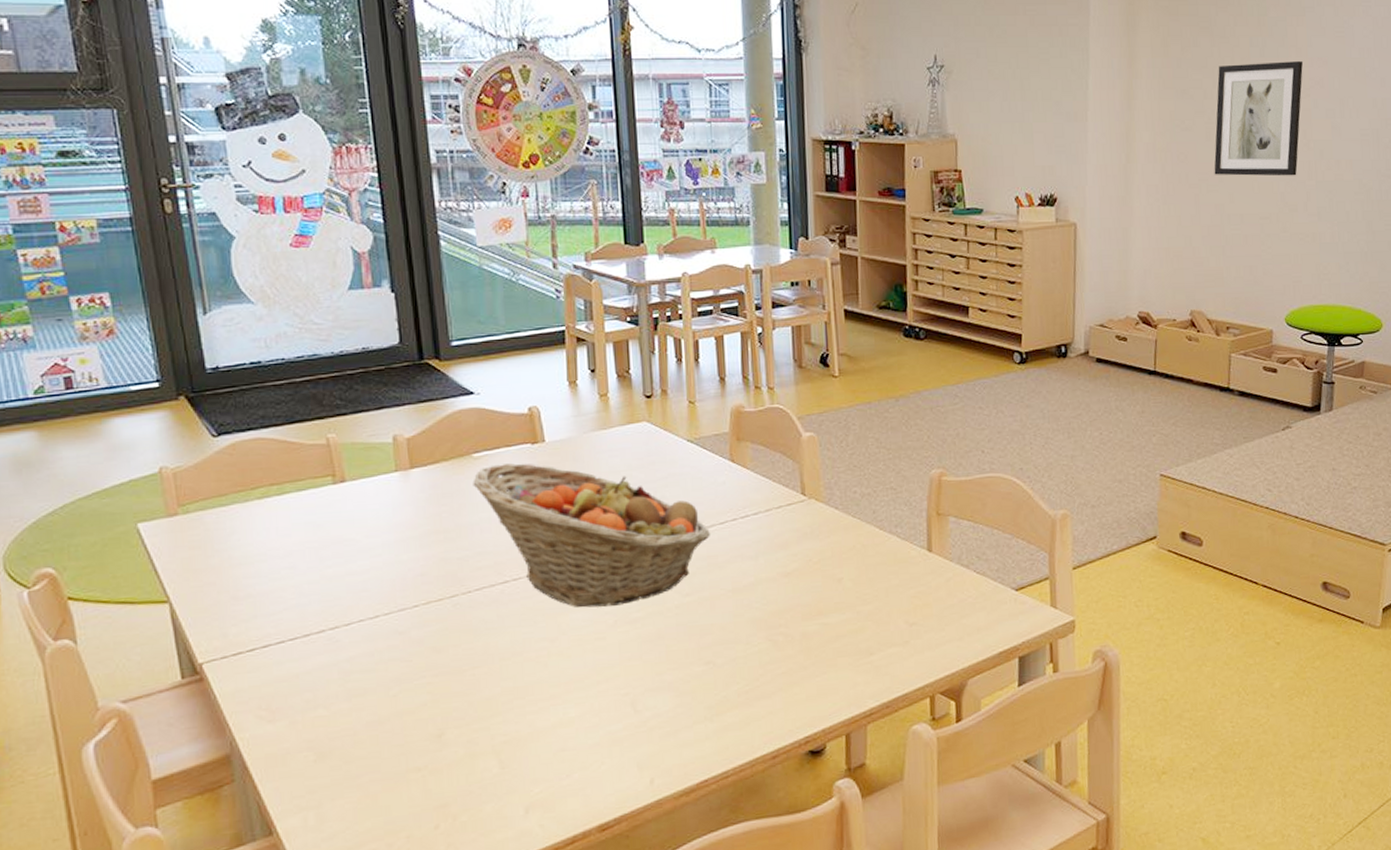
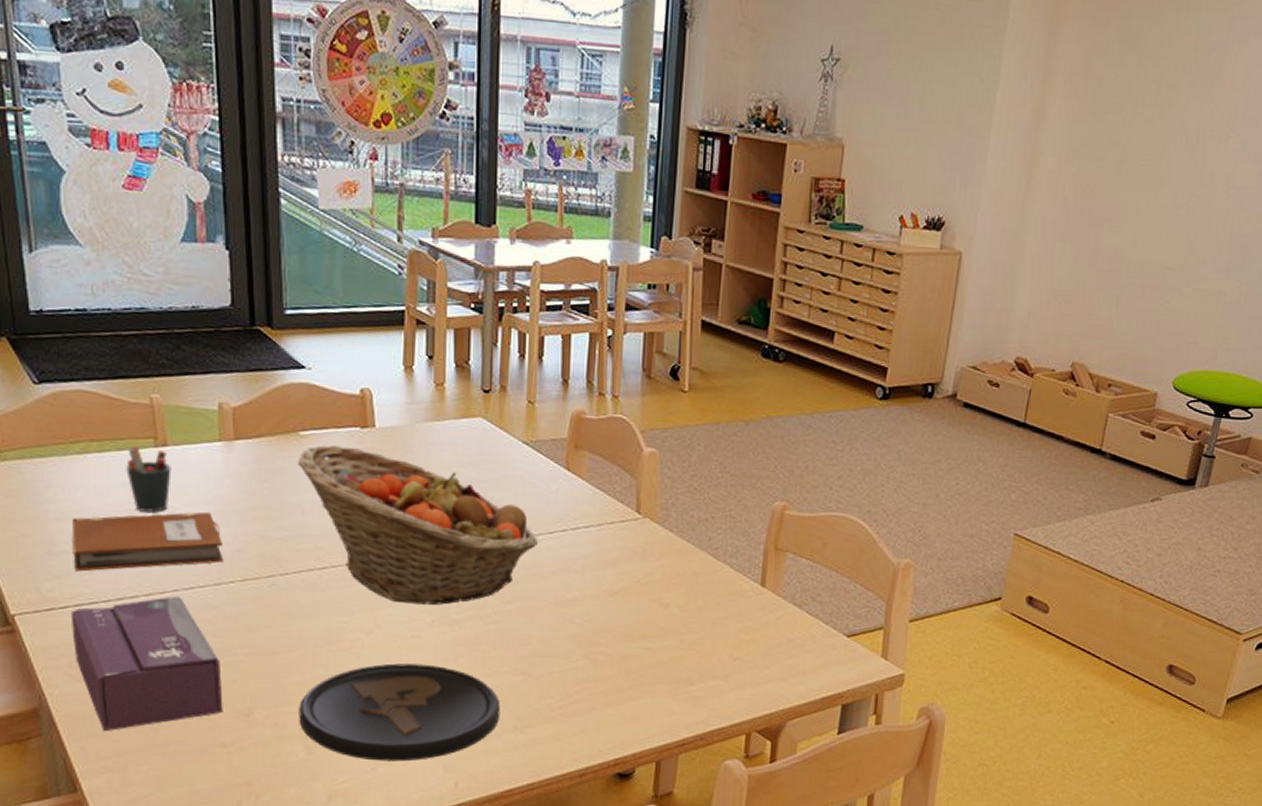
notebook: none [256,540,407,614] -> present [72,511,224,572]
tissue box: none [259,625,415,770] -> present [72,595,223,732]
pen holder: none [306,485,351,548] -> present [126,446,172,512]
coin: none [490,664,689,768] -> present [299,663,501,762]
wall art: present [1214,61,1303,176] -> none [1120,91,1237,225]

